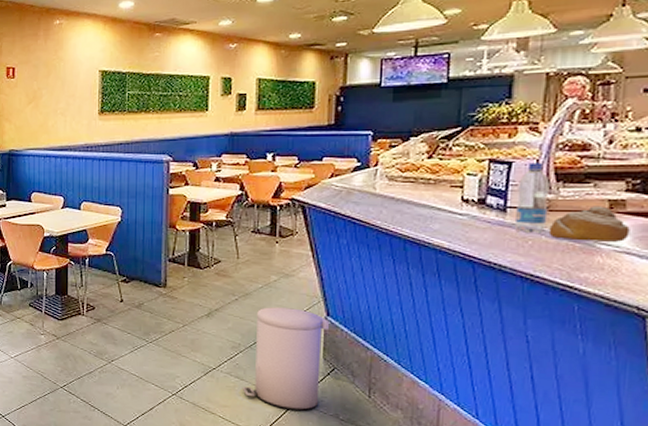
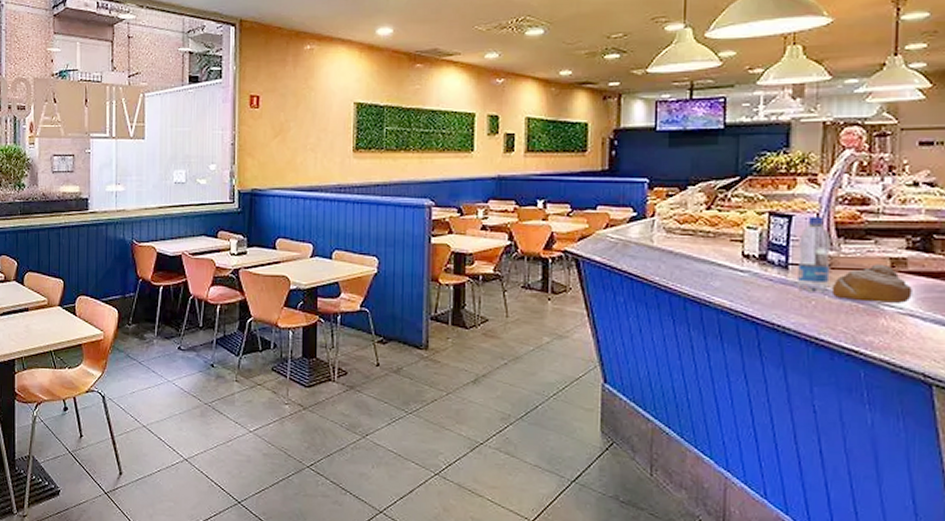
pedal bin: present [242,307,330,412] -> none [512,372,608,493]

